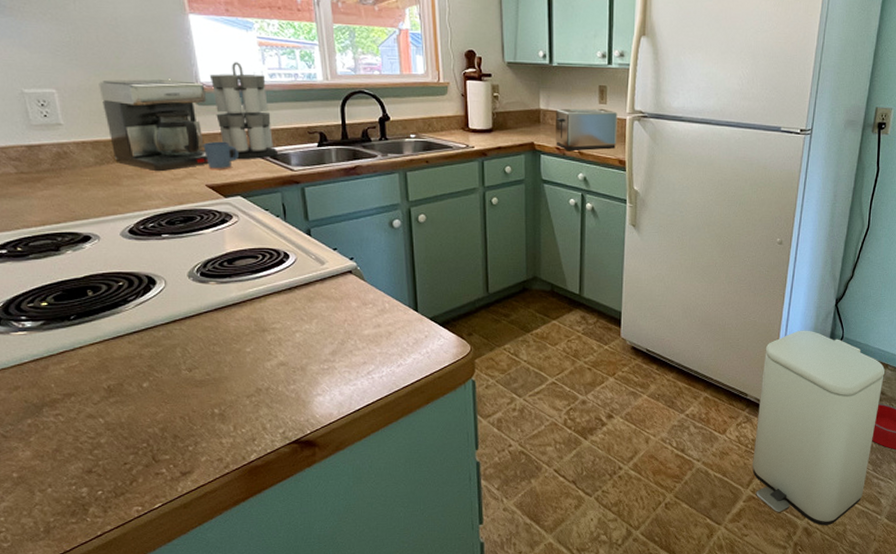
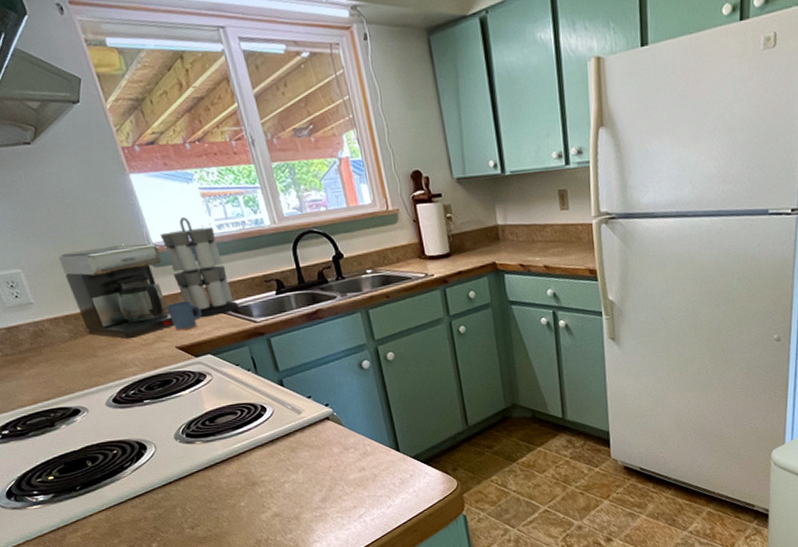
toaster: present [556,108,618,152] -> none [515,215,585,267]

